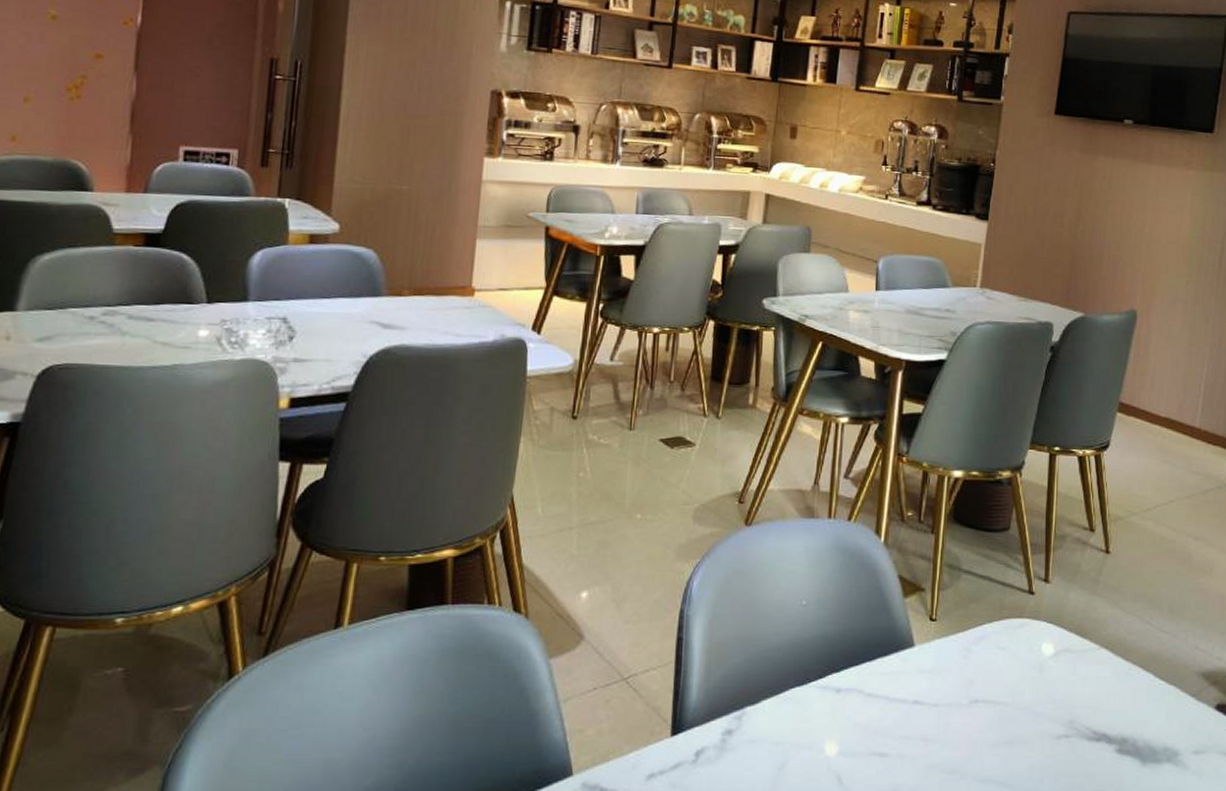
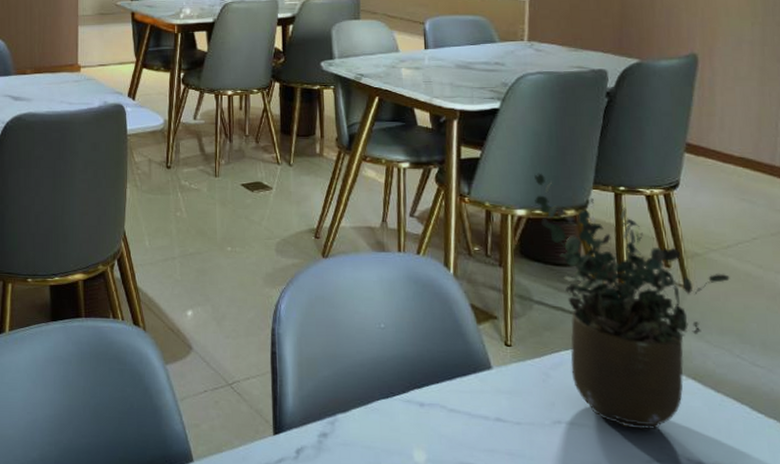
potted plant: none [972,431,1147,704] -> present [534,173,730,430]

